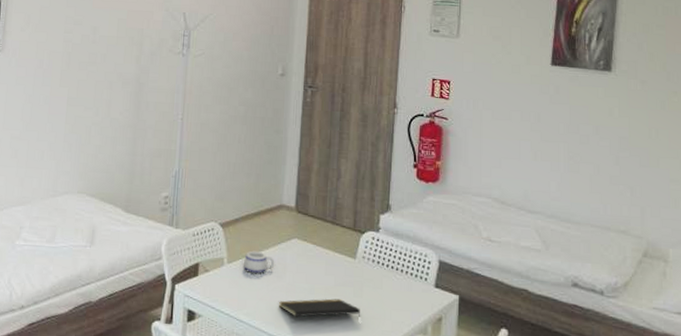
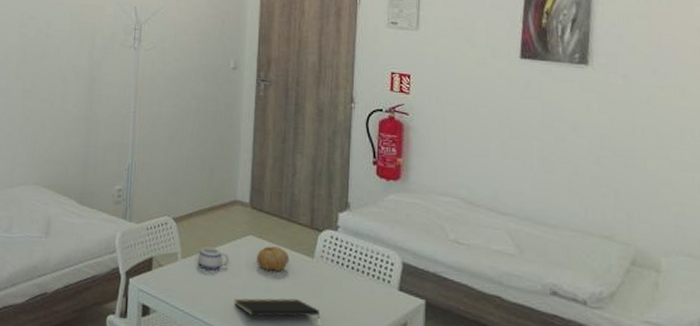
fruit: none [301,248,333,273] -> present [257,246,289,271]

